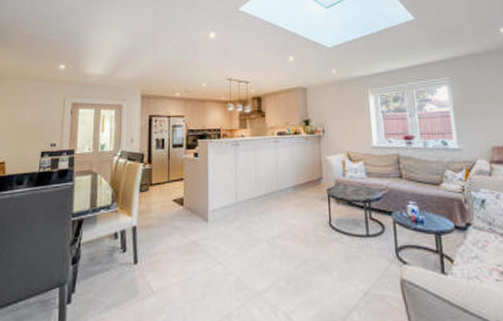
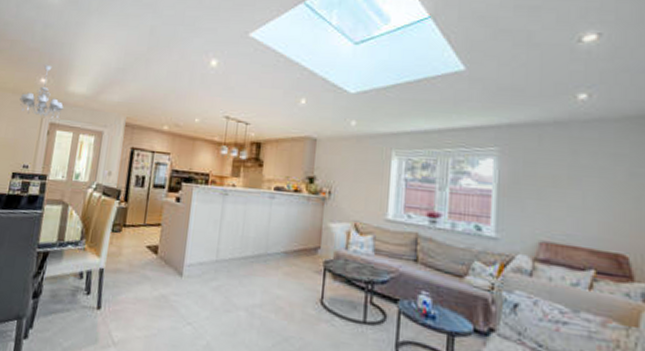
chandelier: none [42,52,83,99] -> present [19,64,64,119]

